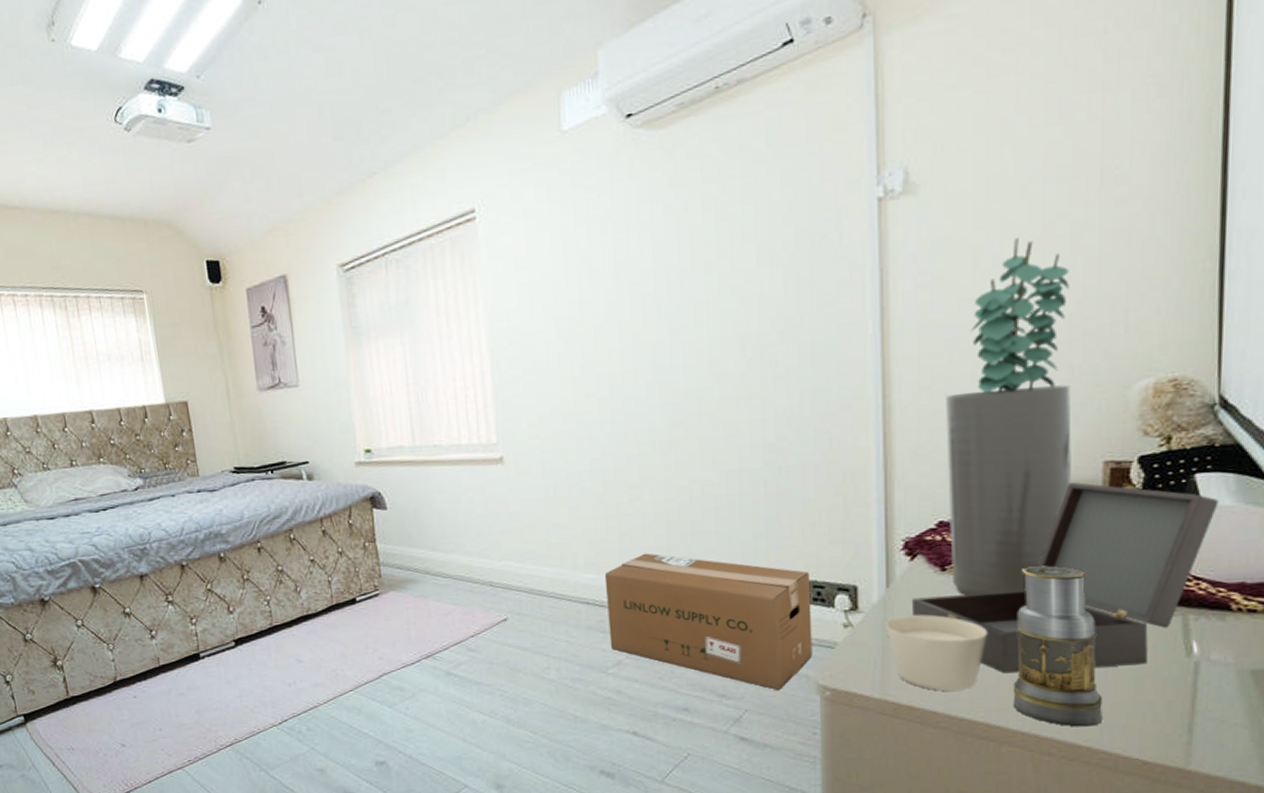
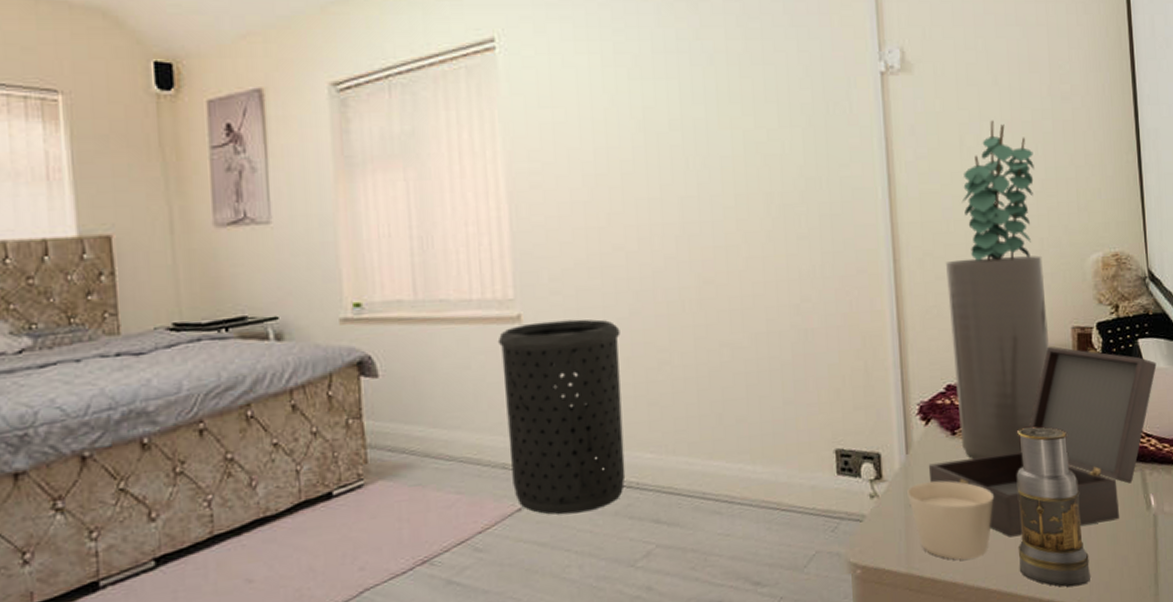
laundry basket: none [483,460,598,626] -> present [497,319,626,515]
box: present [604,553,813,691] -> none [632,424,843,573]

